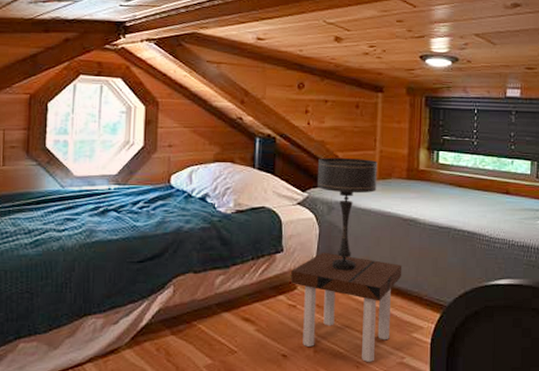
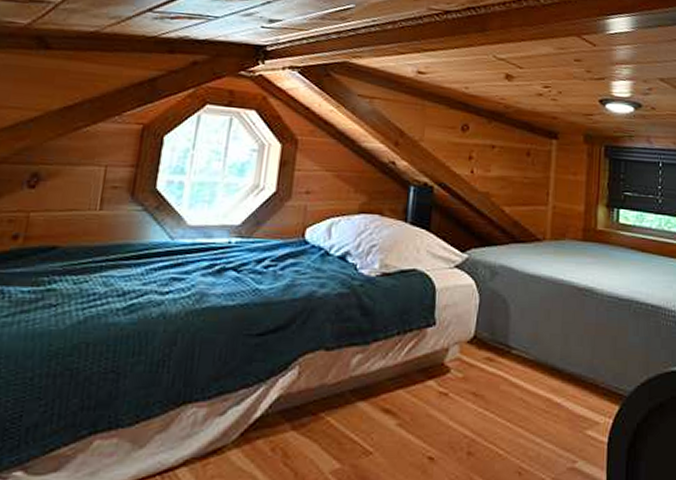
side table: present [291,252,402,362] -> none [443,326,576,467]
table lamp: present [316,158,378,271] -> none [478,212,550,351]

